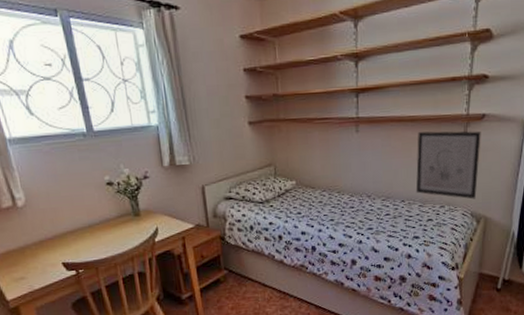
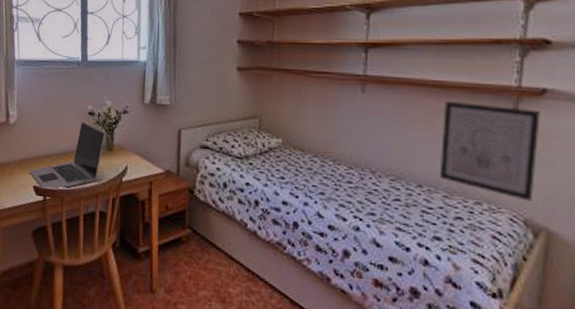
laptop: none [54,192,130,264] -> present [29,121,106,191]

